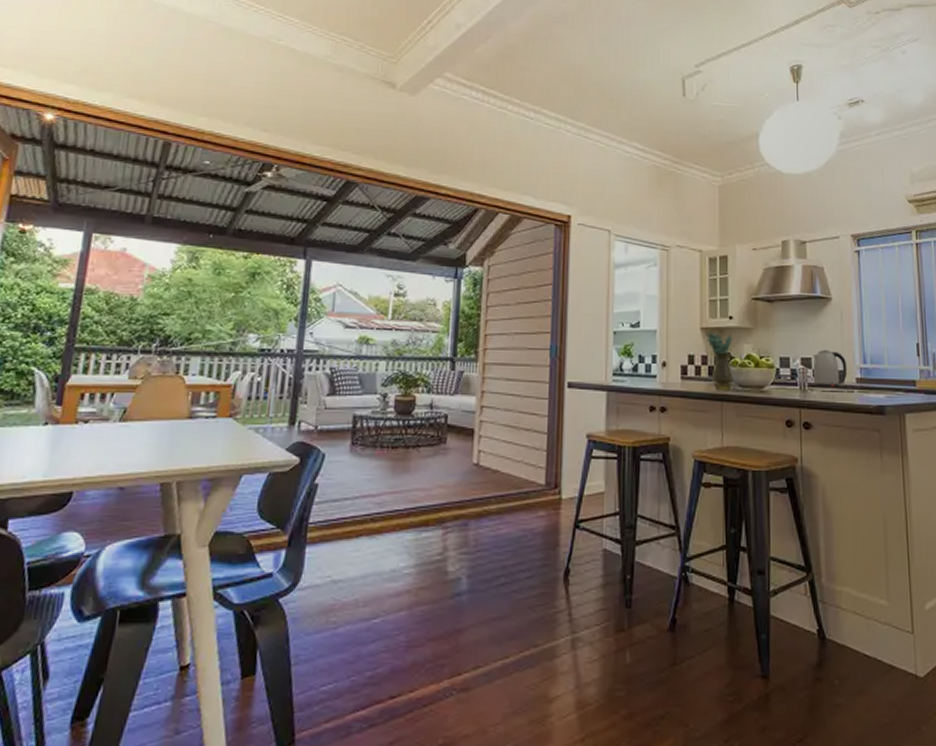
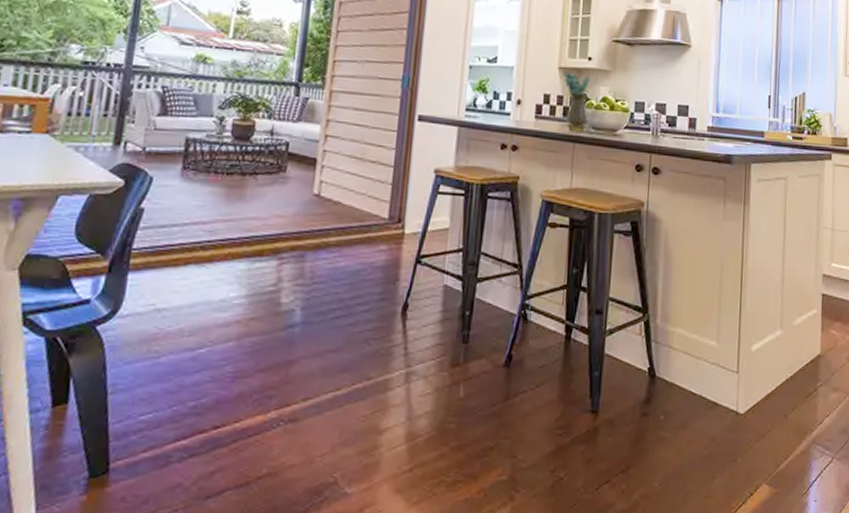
kettle: present [812,349,848,388] -> none [665,96,701,135]

